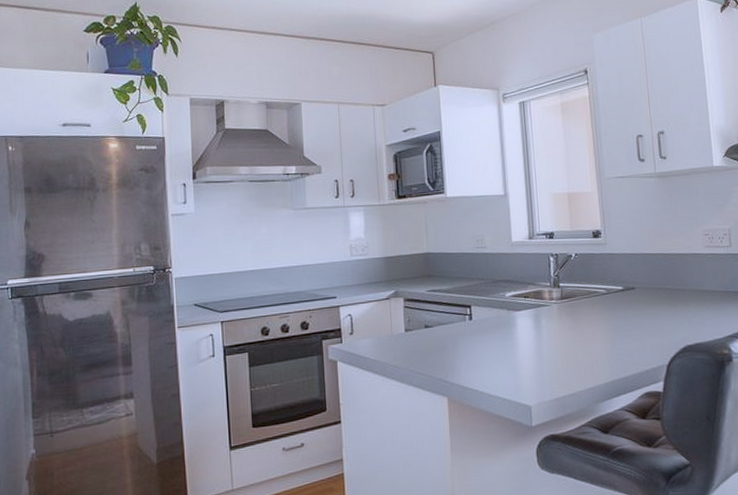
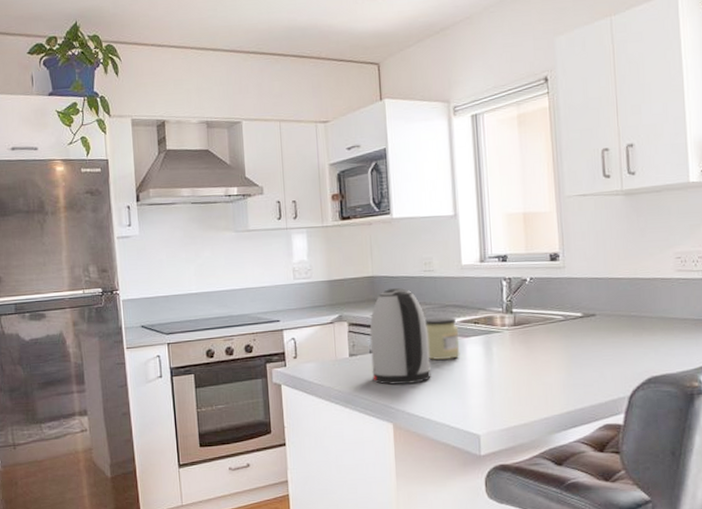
kettle: none [425,264,484,359] -> present [369,288,431,385]
jar: none [477,291,512,334] -> present [424,316,460,360]

